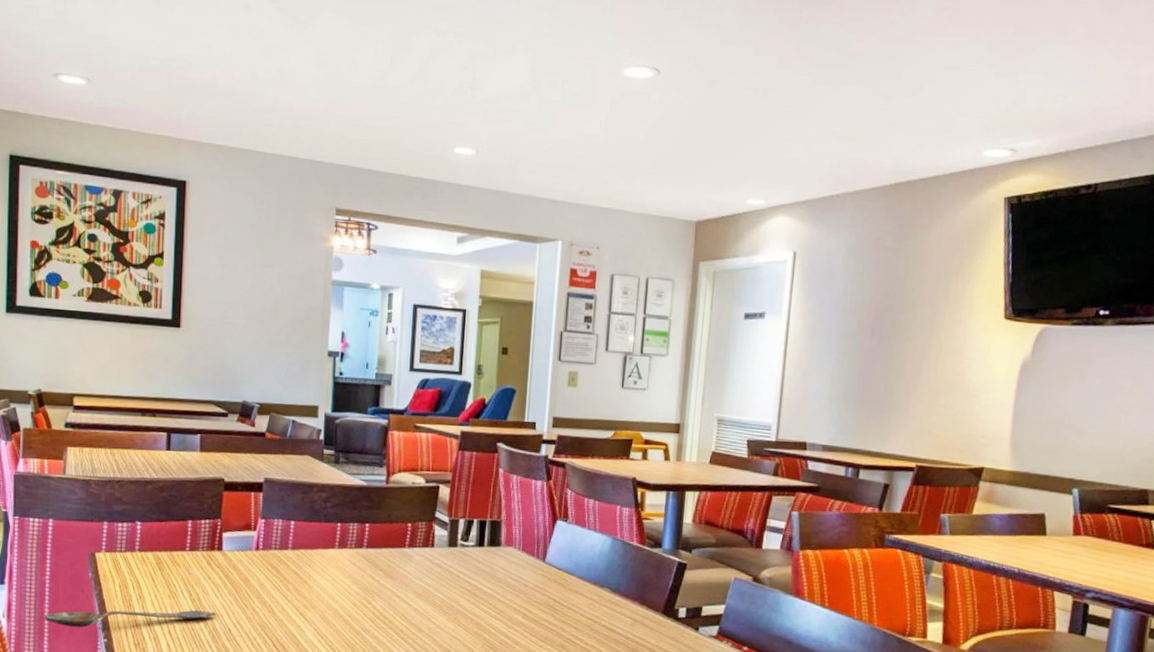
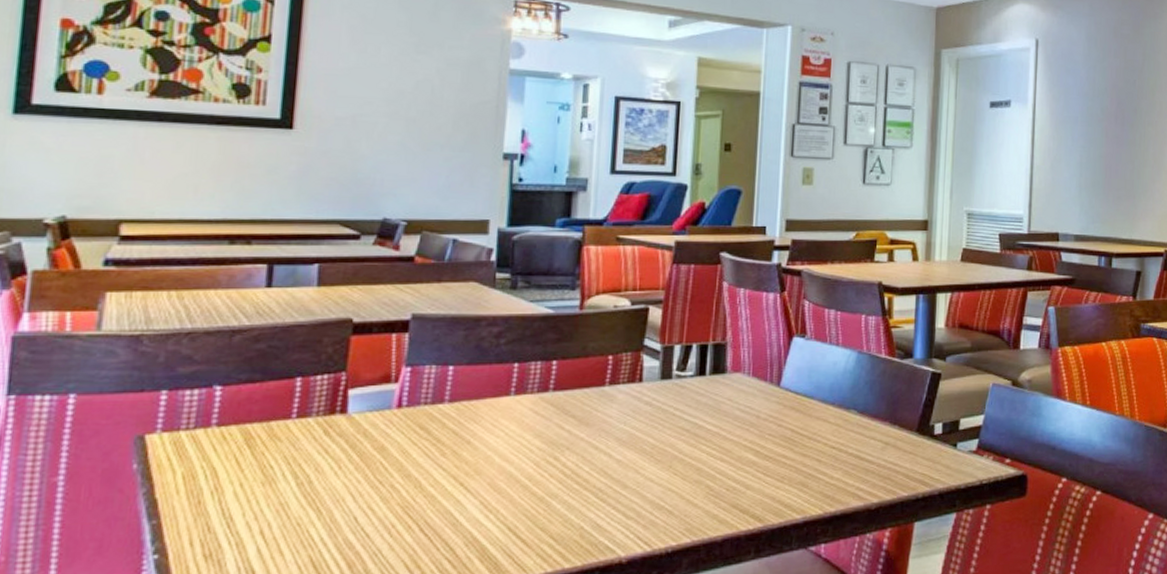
spoon: present [42,609,217,628] -> none [48,496,337,545]

